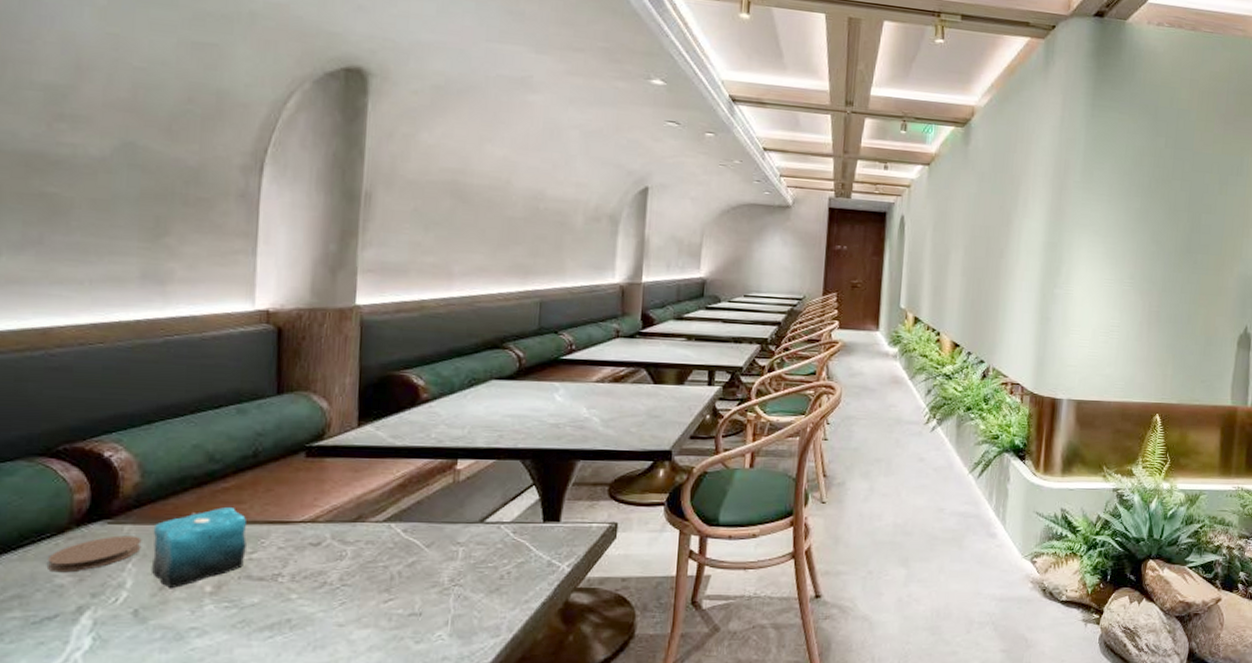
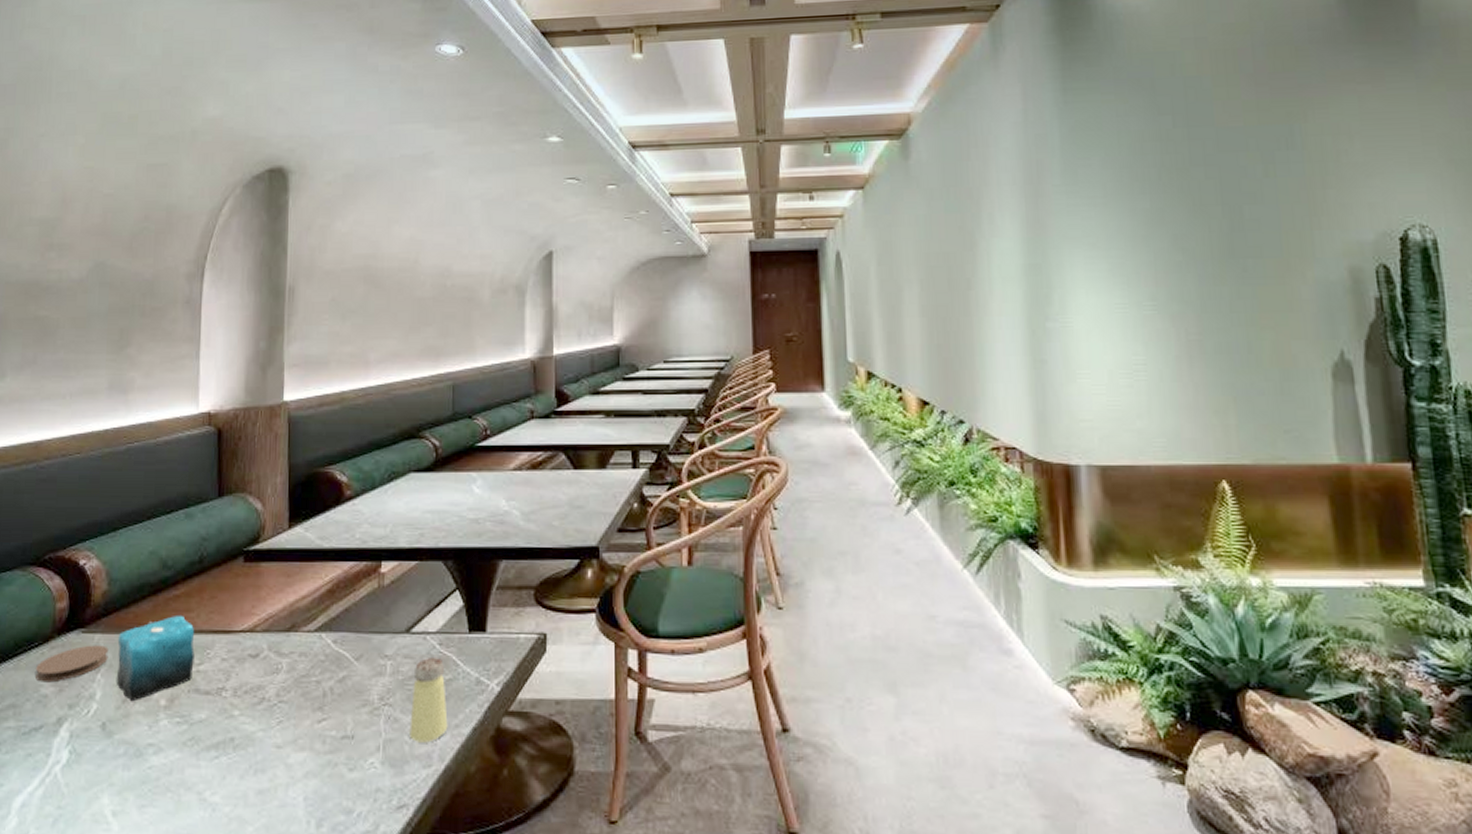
saltshaker: none [479,543,518,617] -> present [409,656,448,743]

